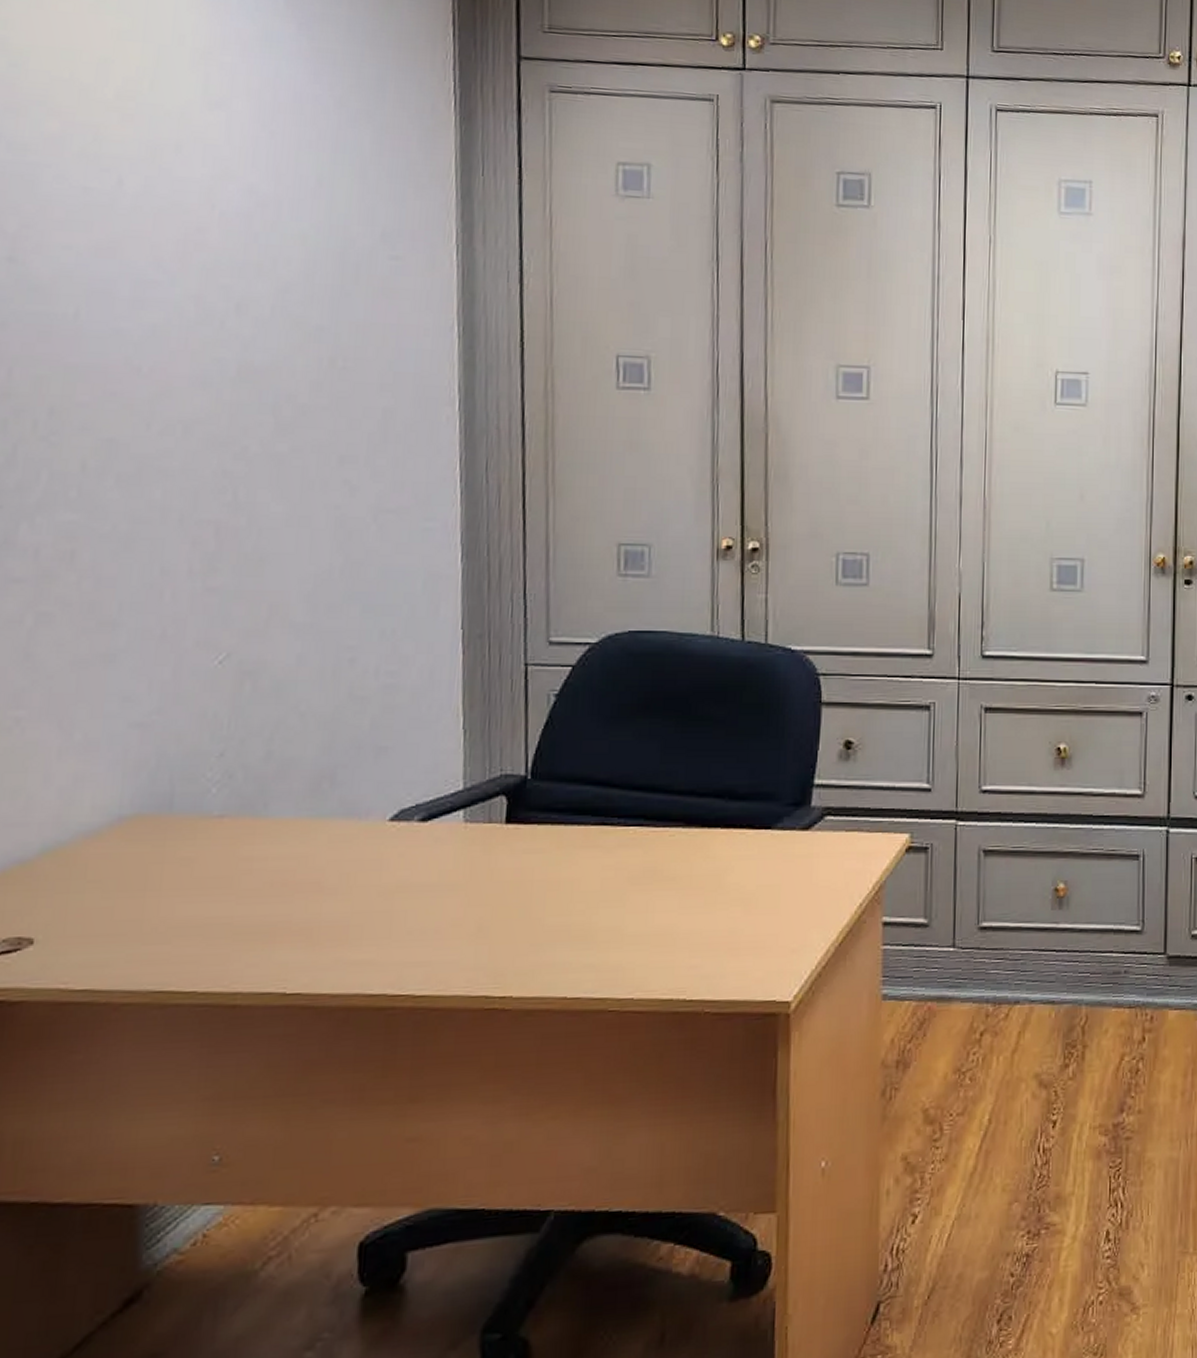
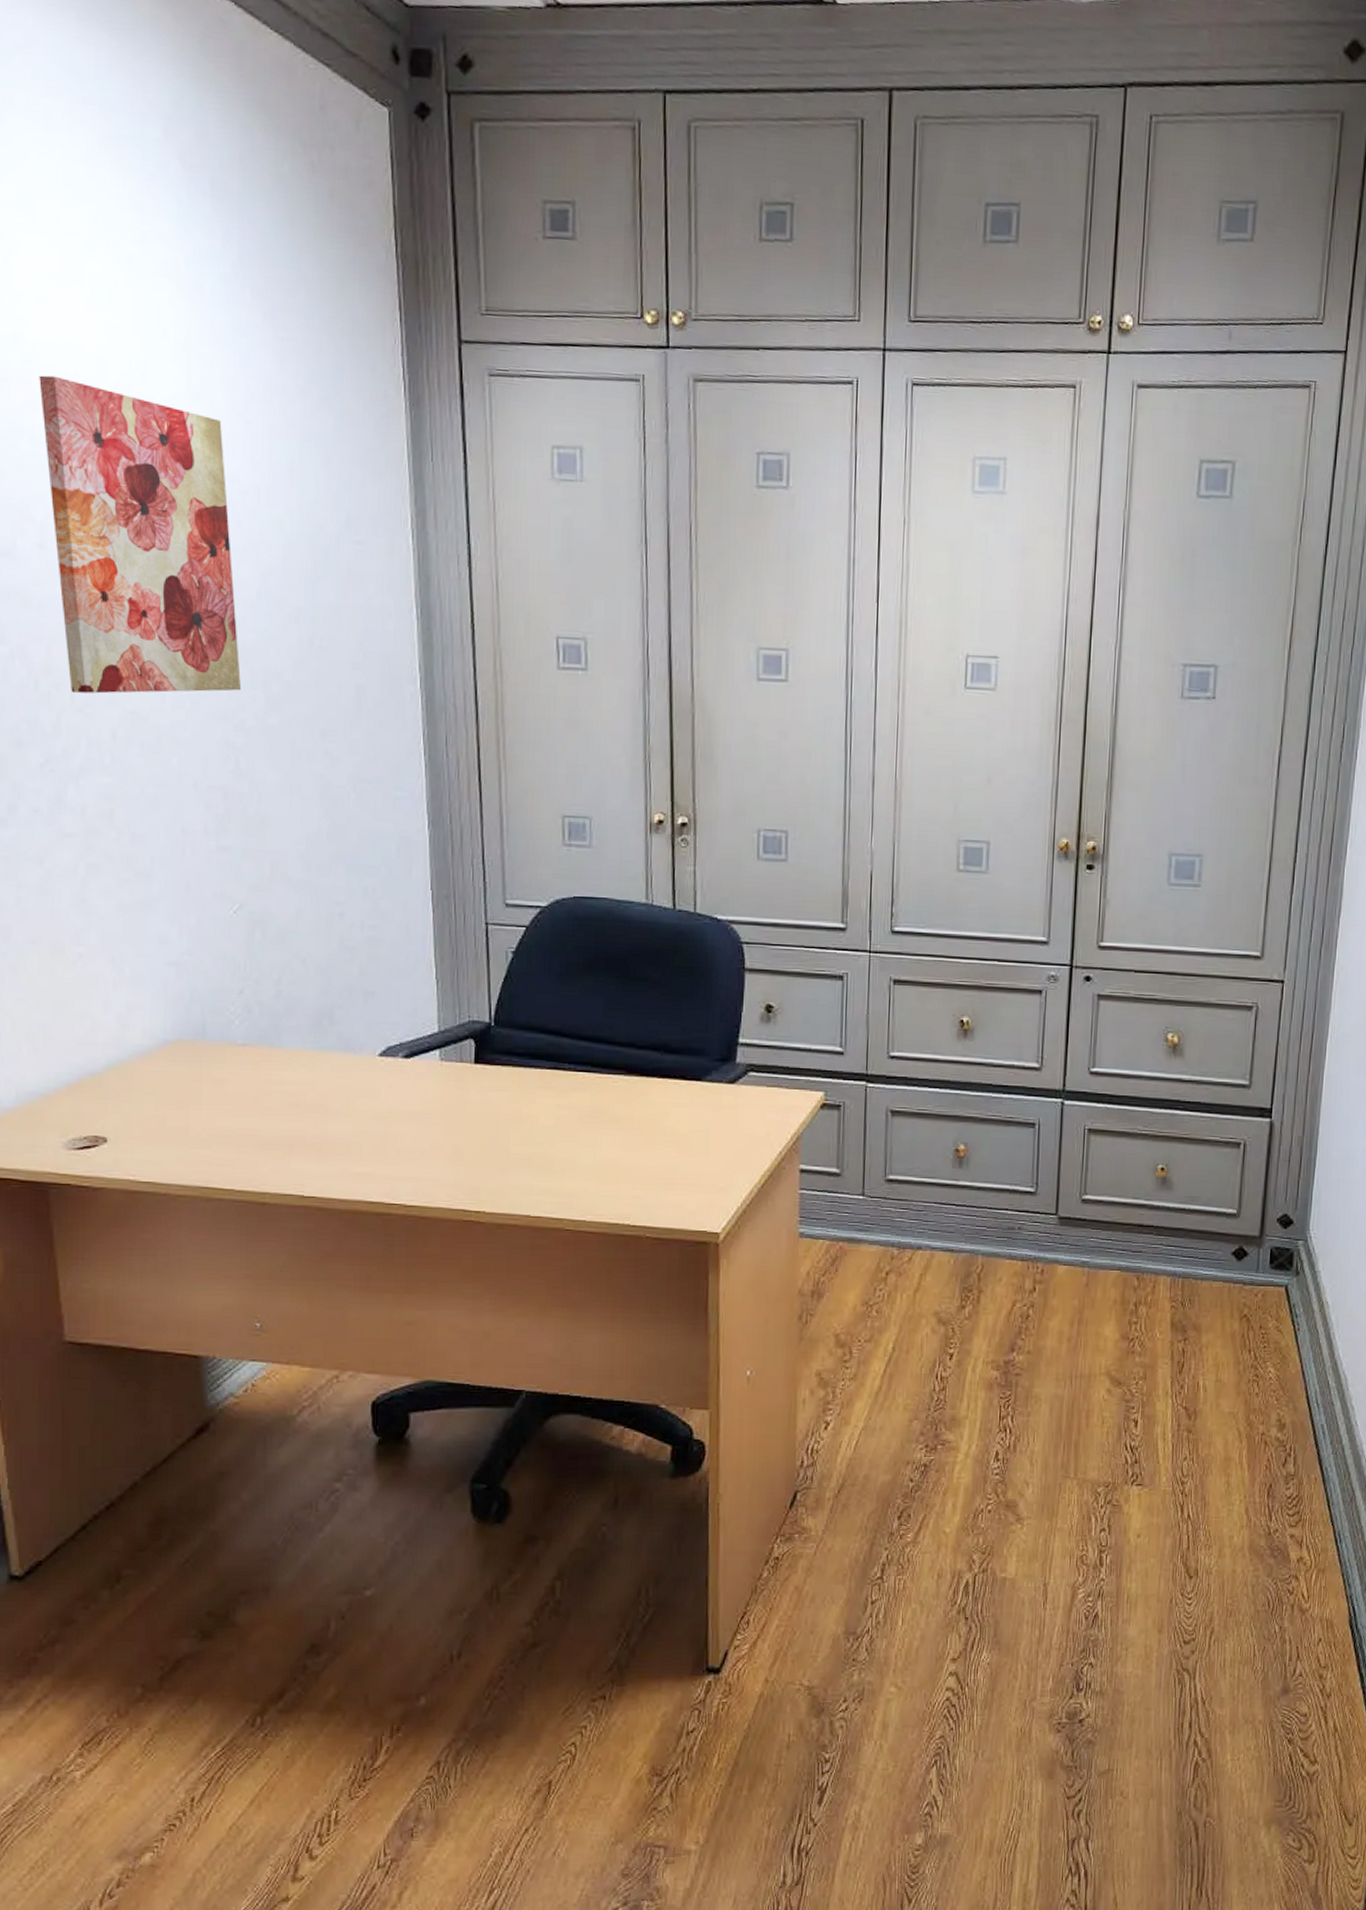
wall art: none [24,79,246,420] -> present [39,375,242,694]

